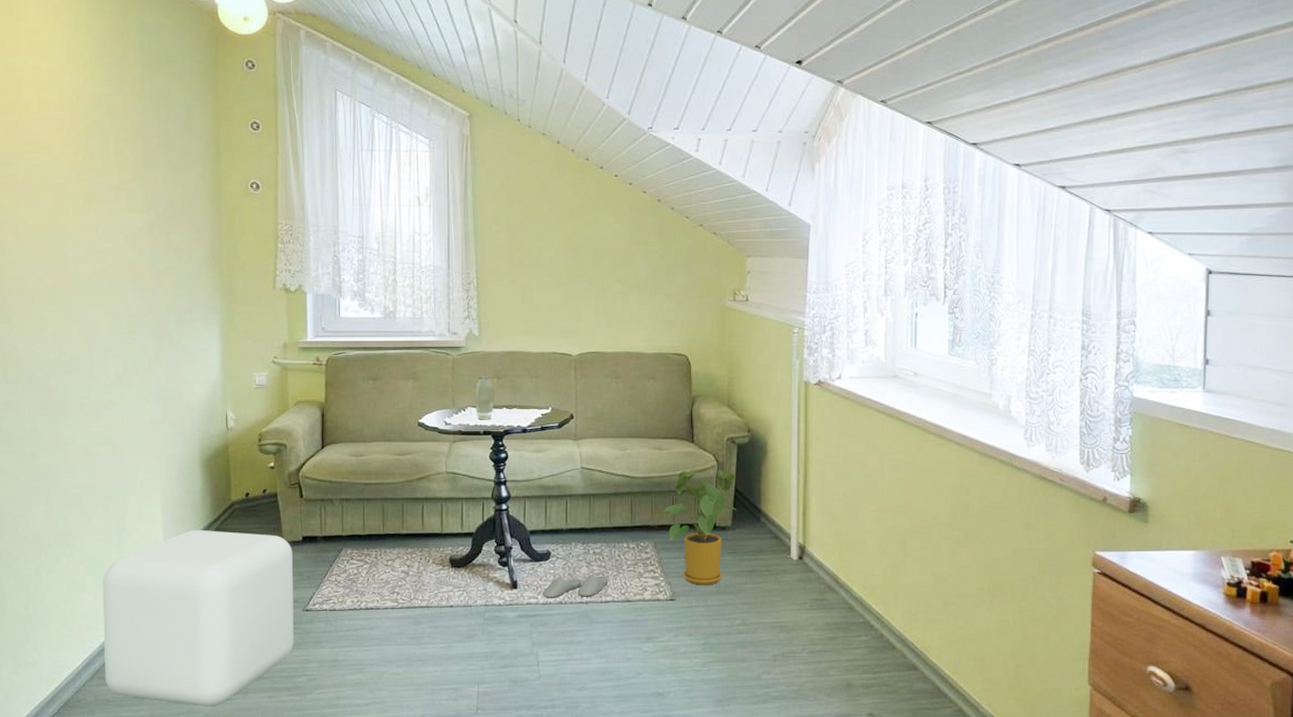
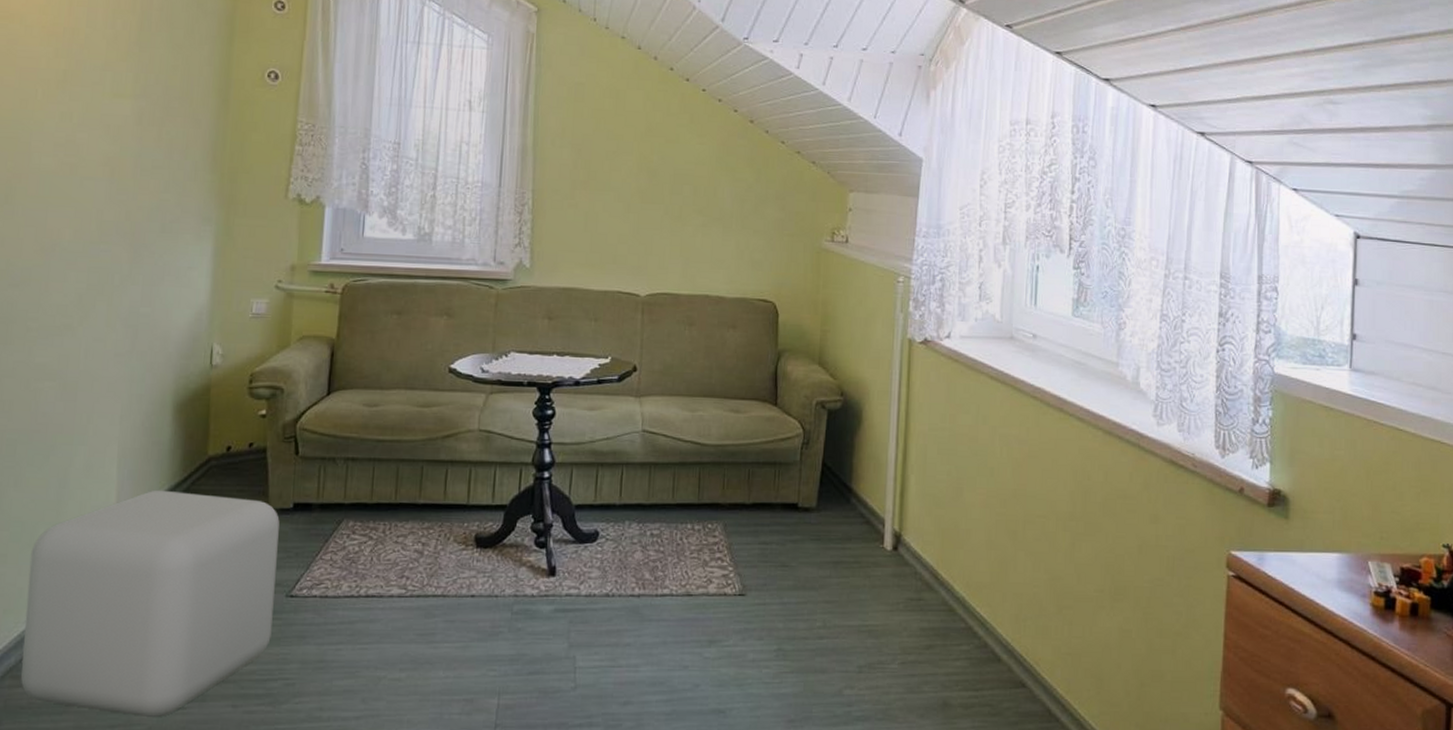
vase: present [474,376,494,420] -> none [519,316,544,369]
slippers: present [542,575,608,598] -> none [585,561,667,589]
house plant: present [663,469,736,585] -> none [736,437,824,578]

